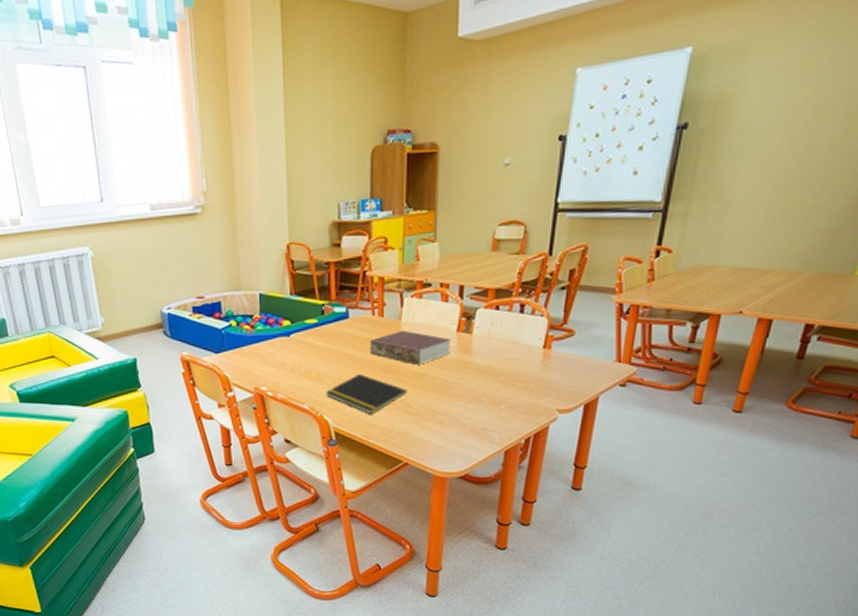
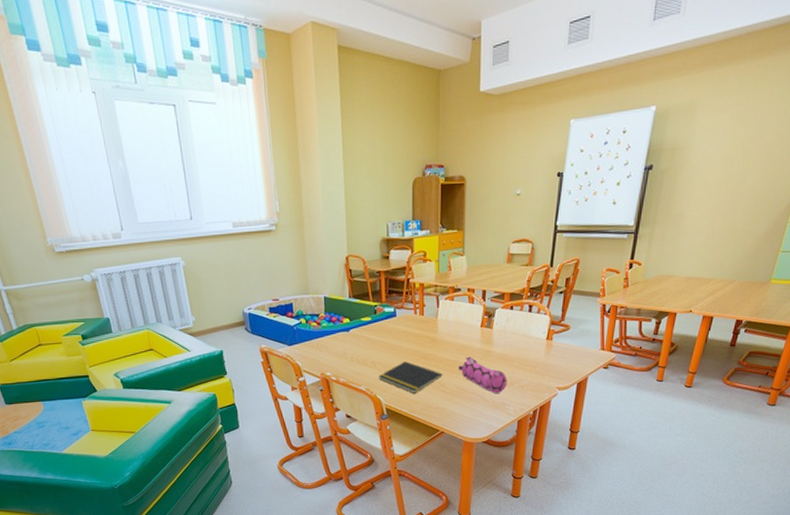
book: present [370,330,452,365] -> none [413,326,477,354]
pencil case: none [428,368,491,416] -> present [459,356,507,393]

